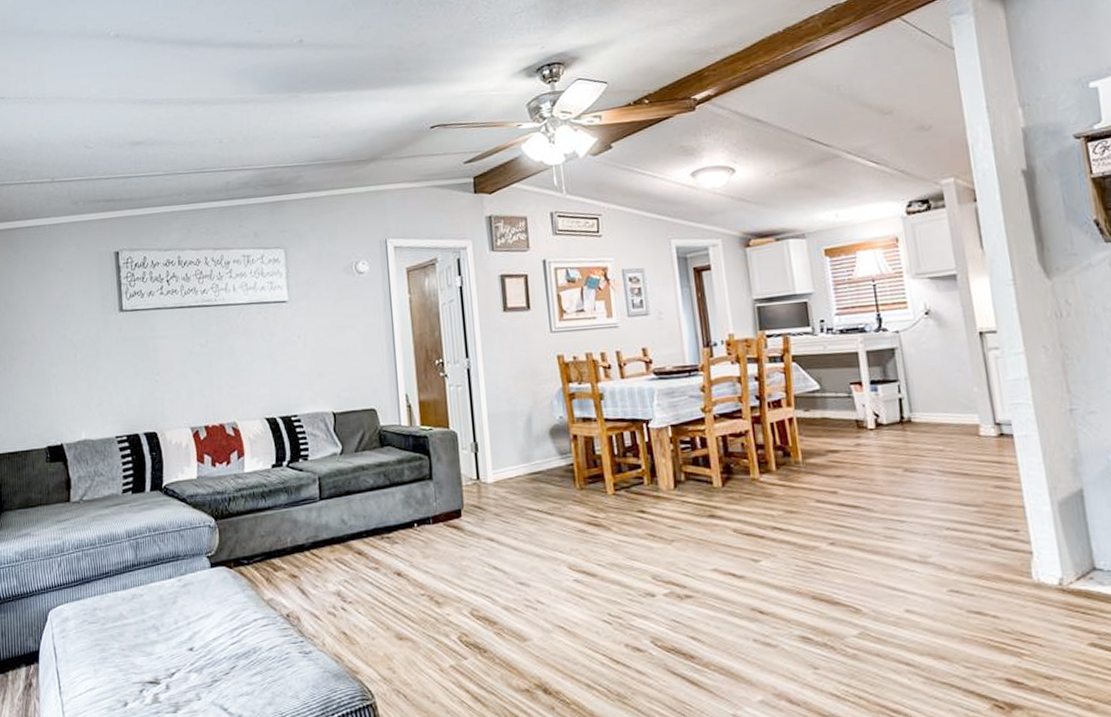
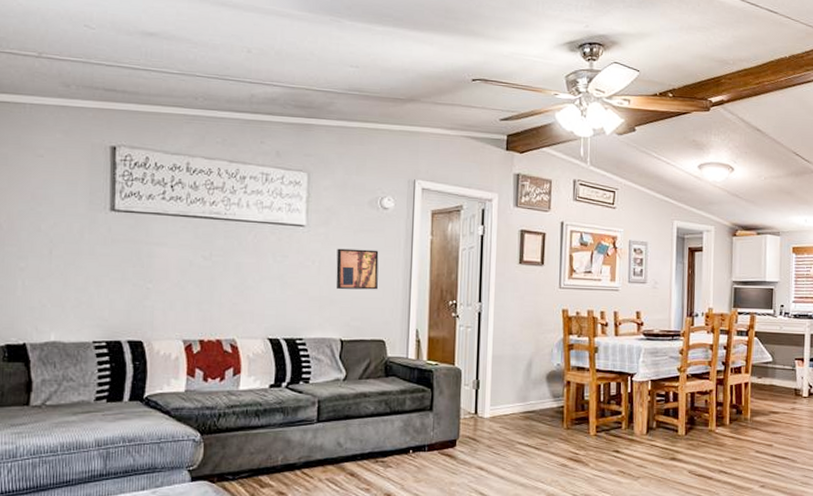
wall art: none [319,316,363,362] -> present [336,248,379,290]

